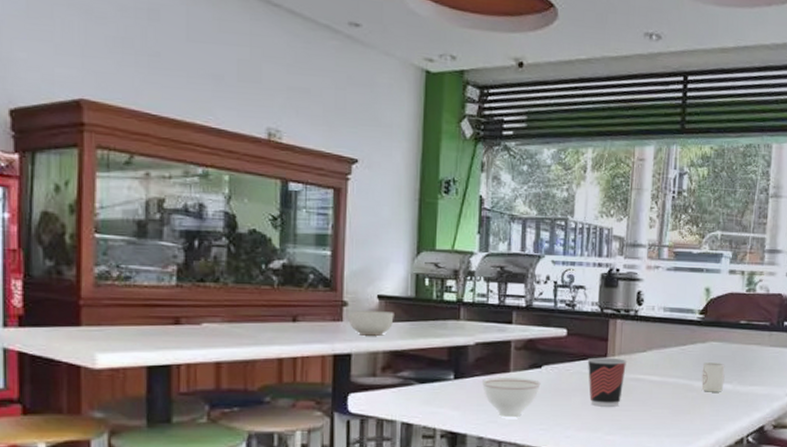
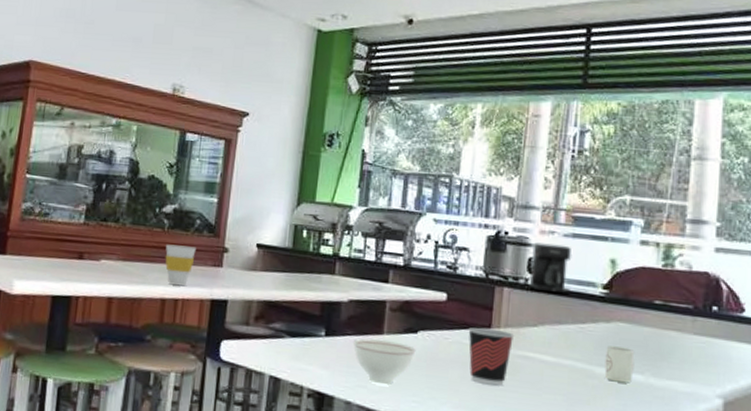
cup: none [277,302,312,344] -> present [165,244,196,286]
bowl: present [348,310,394,336] -> none [228,257,271,285]
coffee maker: none [638,277,674,322] -> present [529,242,572,295]

